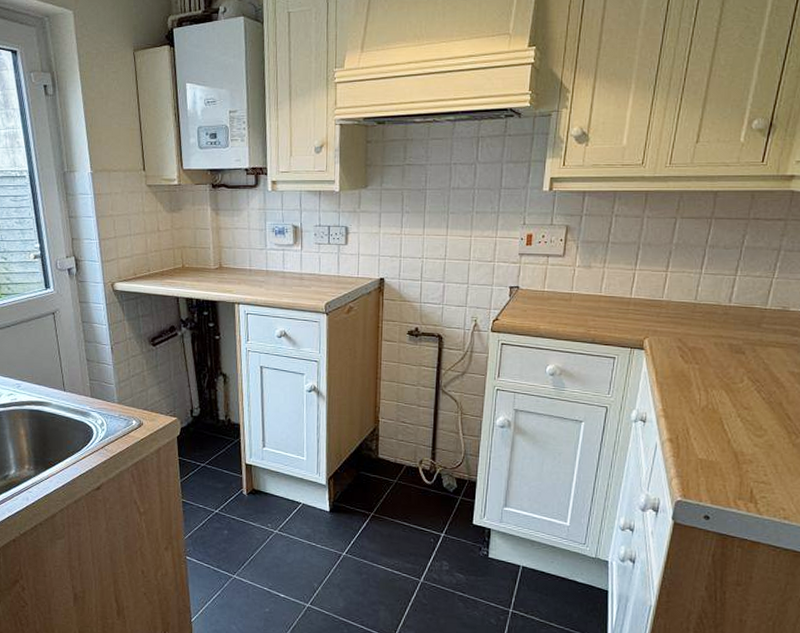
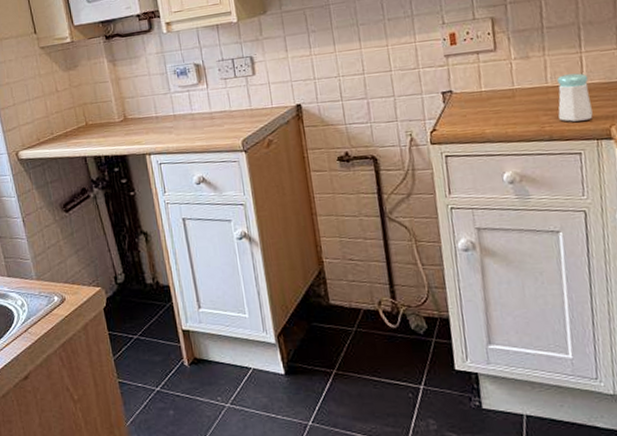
salt shaker: none [604,287,636,330] -> present [557,73,593,122]

